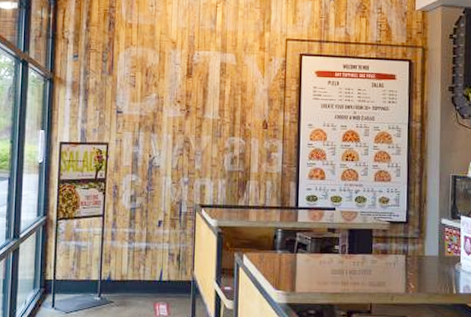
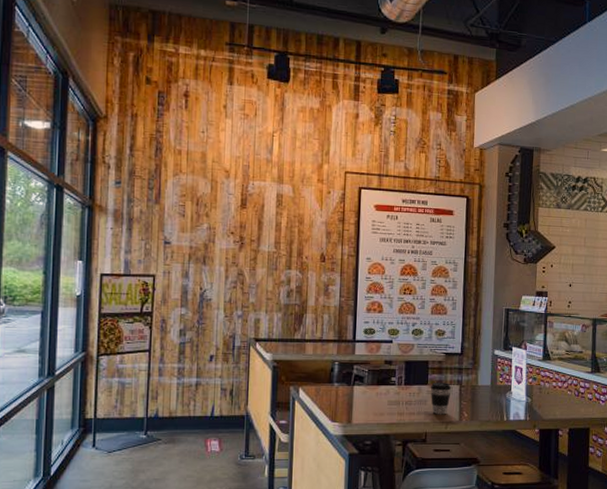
coffee cup: none [374,252,397,286] -> present [430,383,452,415]

